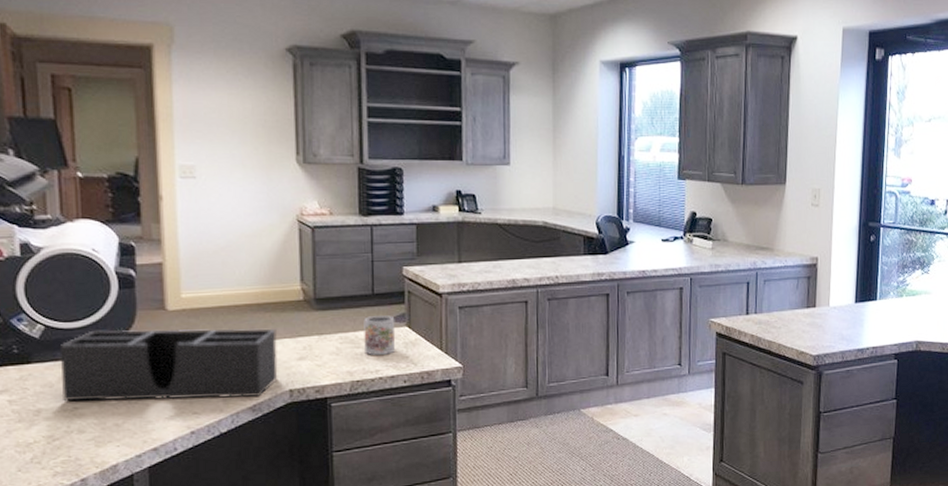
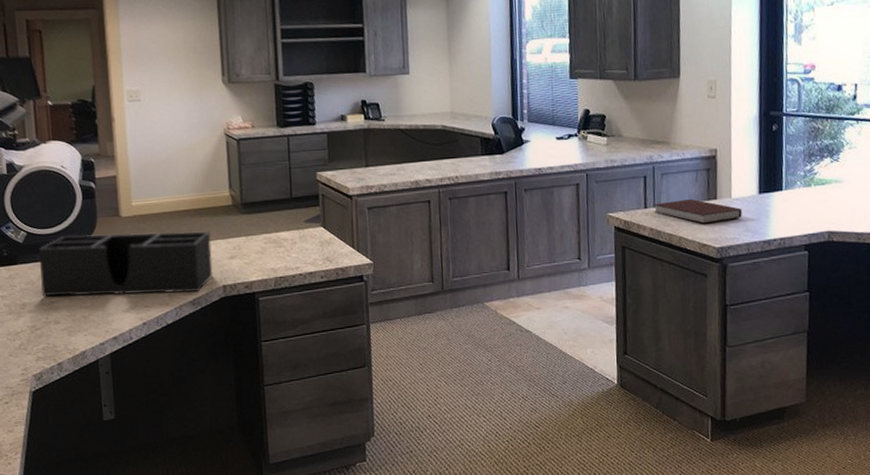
mug: present [364,316,396,355] -> none [284,217,312,254]
notebook: none [756,306,839,331] -> present [654,198,742,224]

